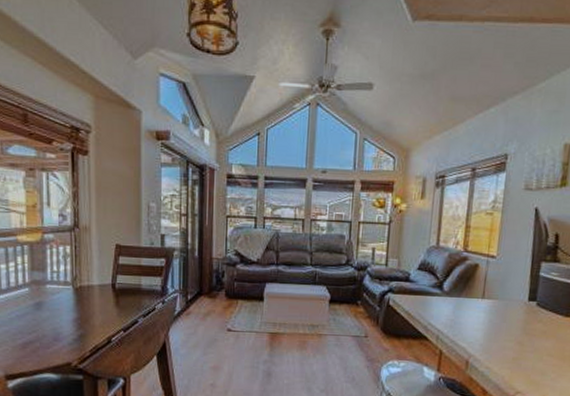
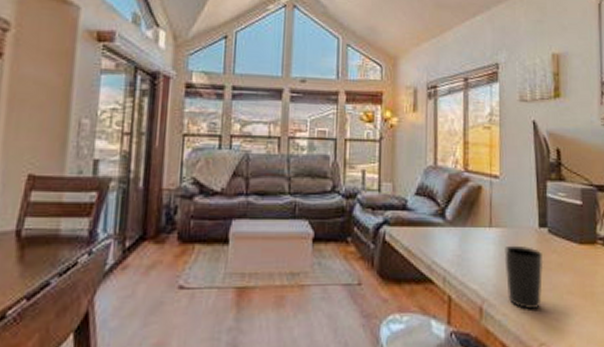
cup: none [492,314,529,366] -> present [504,245,544,310]

